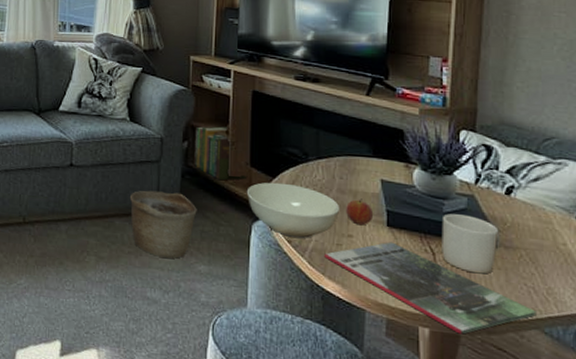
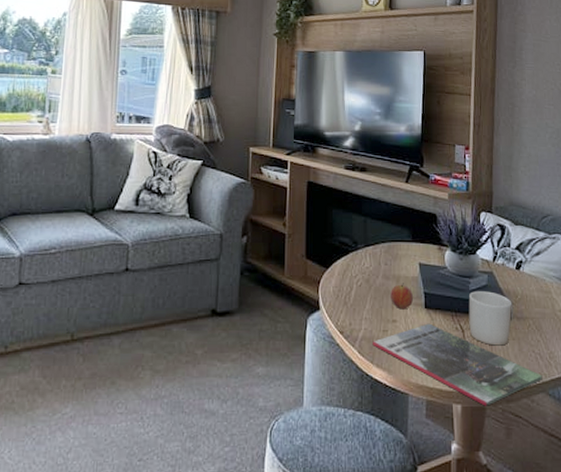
basket: present [129,190,197,259] -> none [188,291,256,363]
books: present [194,126,246,181] -> none [253,219,302,275]
bowl: present [246,182,340,238] -> none [302,273,386,327]

